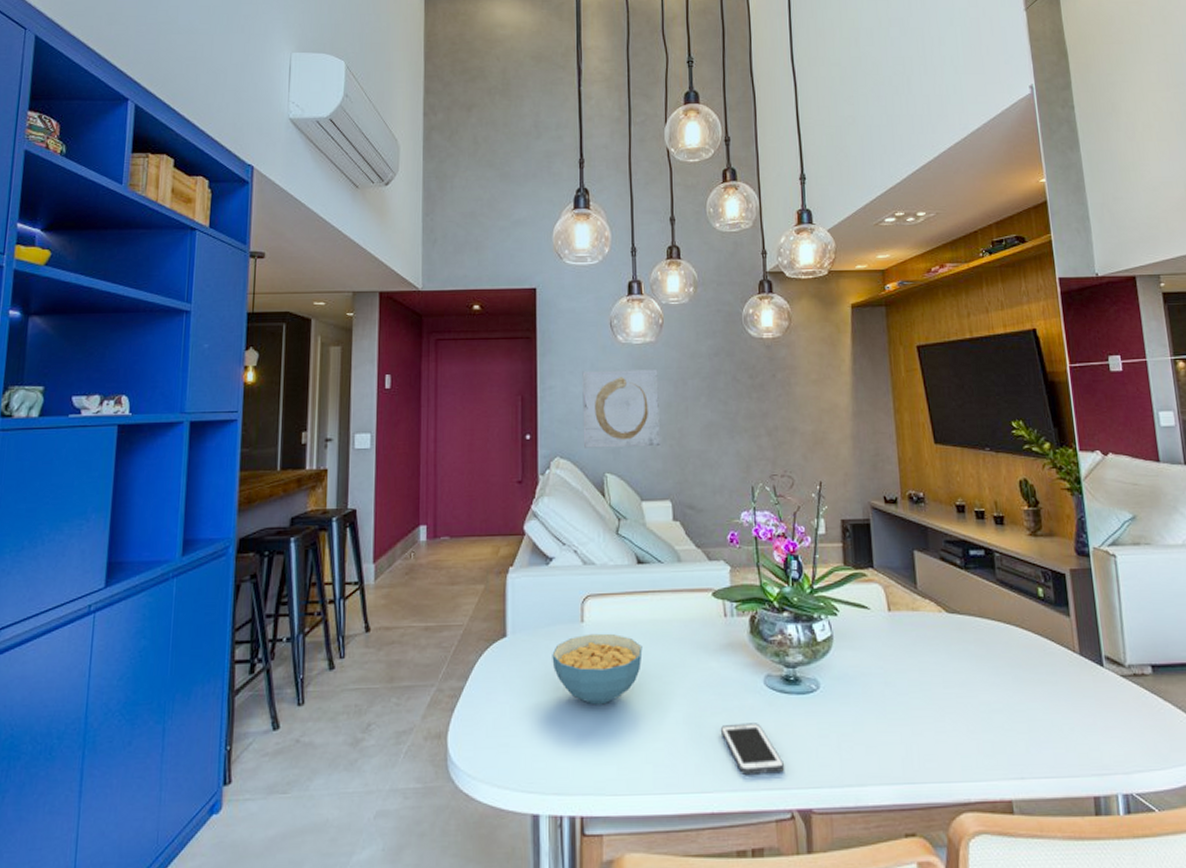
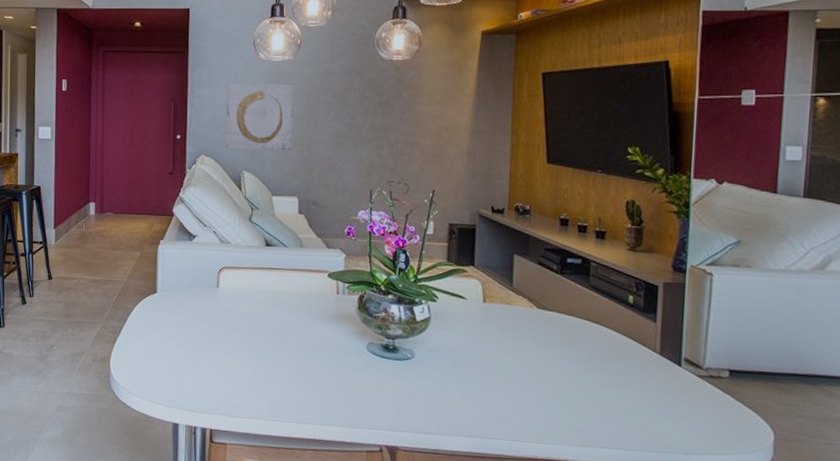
cereal bowl: present [552,633,643,705] -> none [192,297,266,351]
cell phone: present [720,723,785,775] -> none [326,376,378,417]

